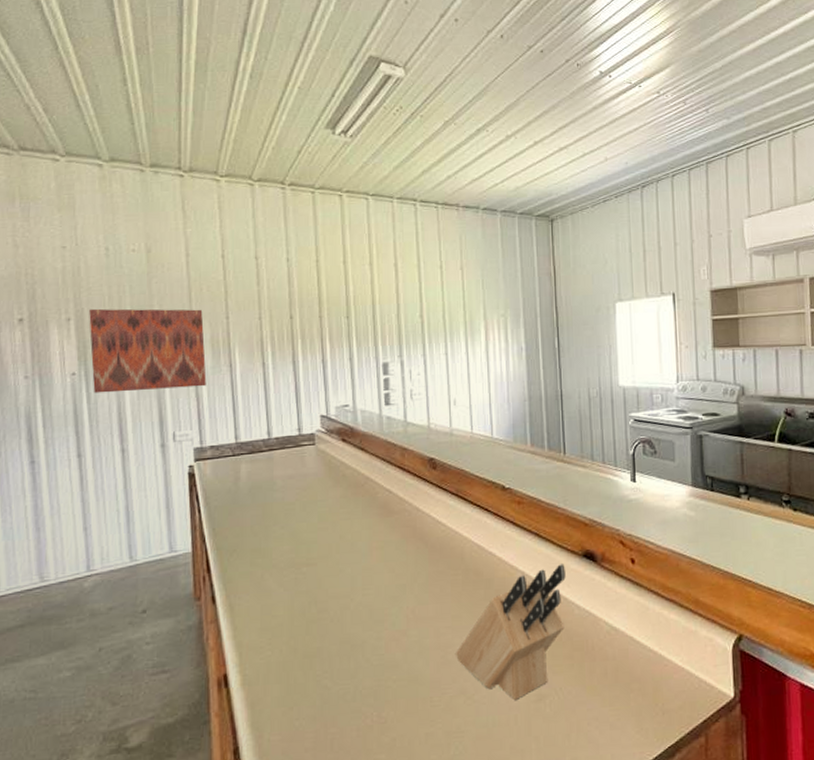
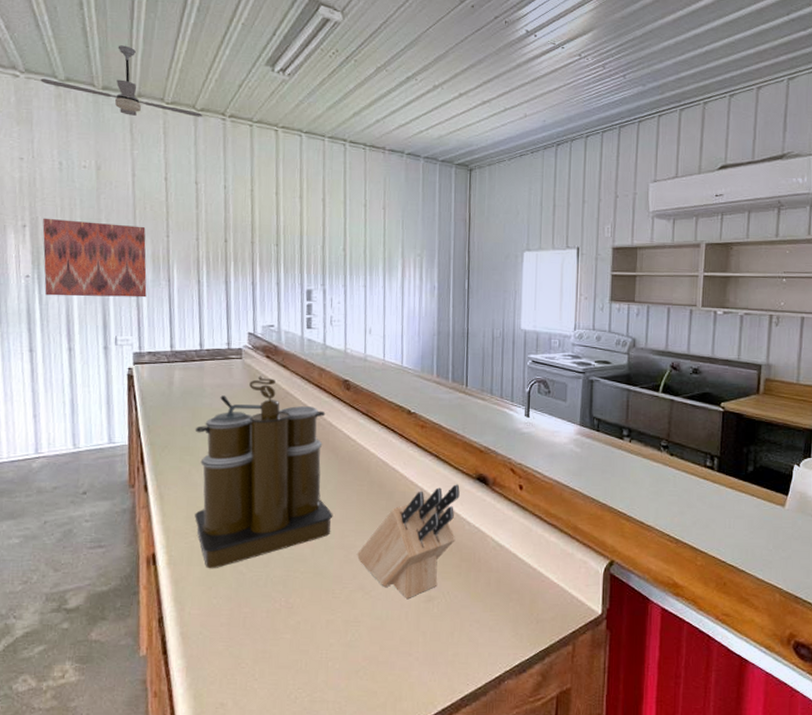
ceiling fan: none [82,119,260,192] -> present [40,45,203,117]
coffee maker: none [266,462,426,687] -> present [195,376,333,569]

